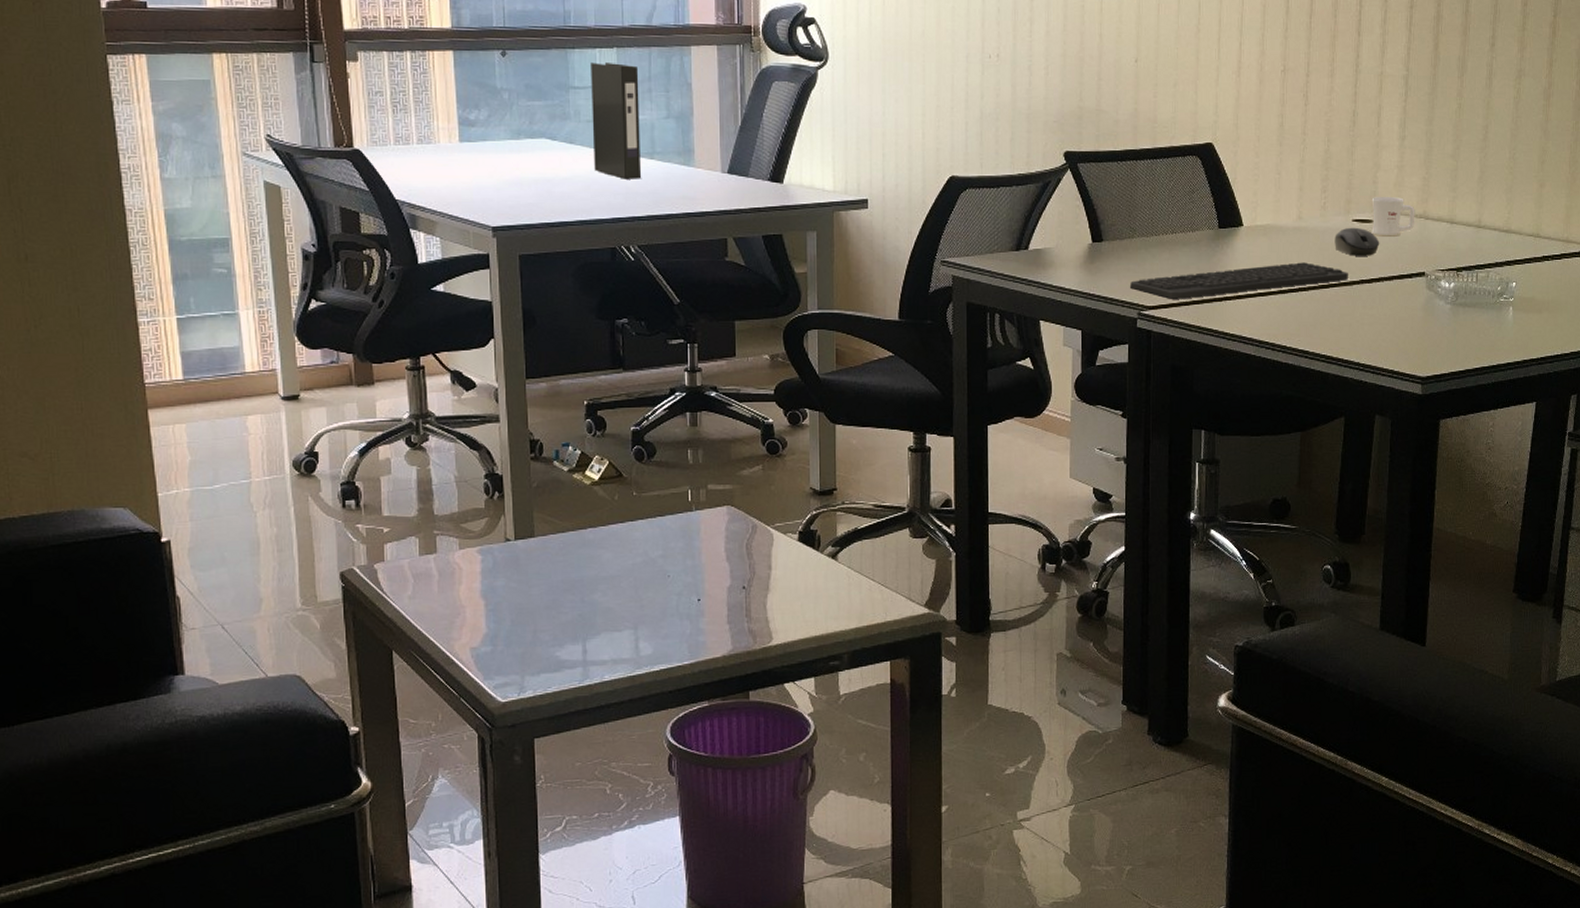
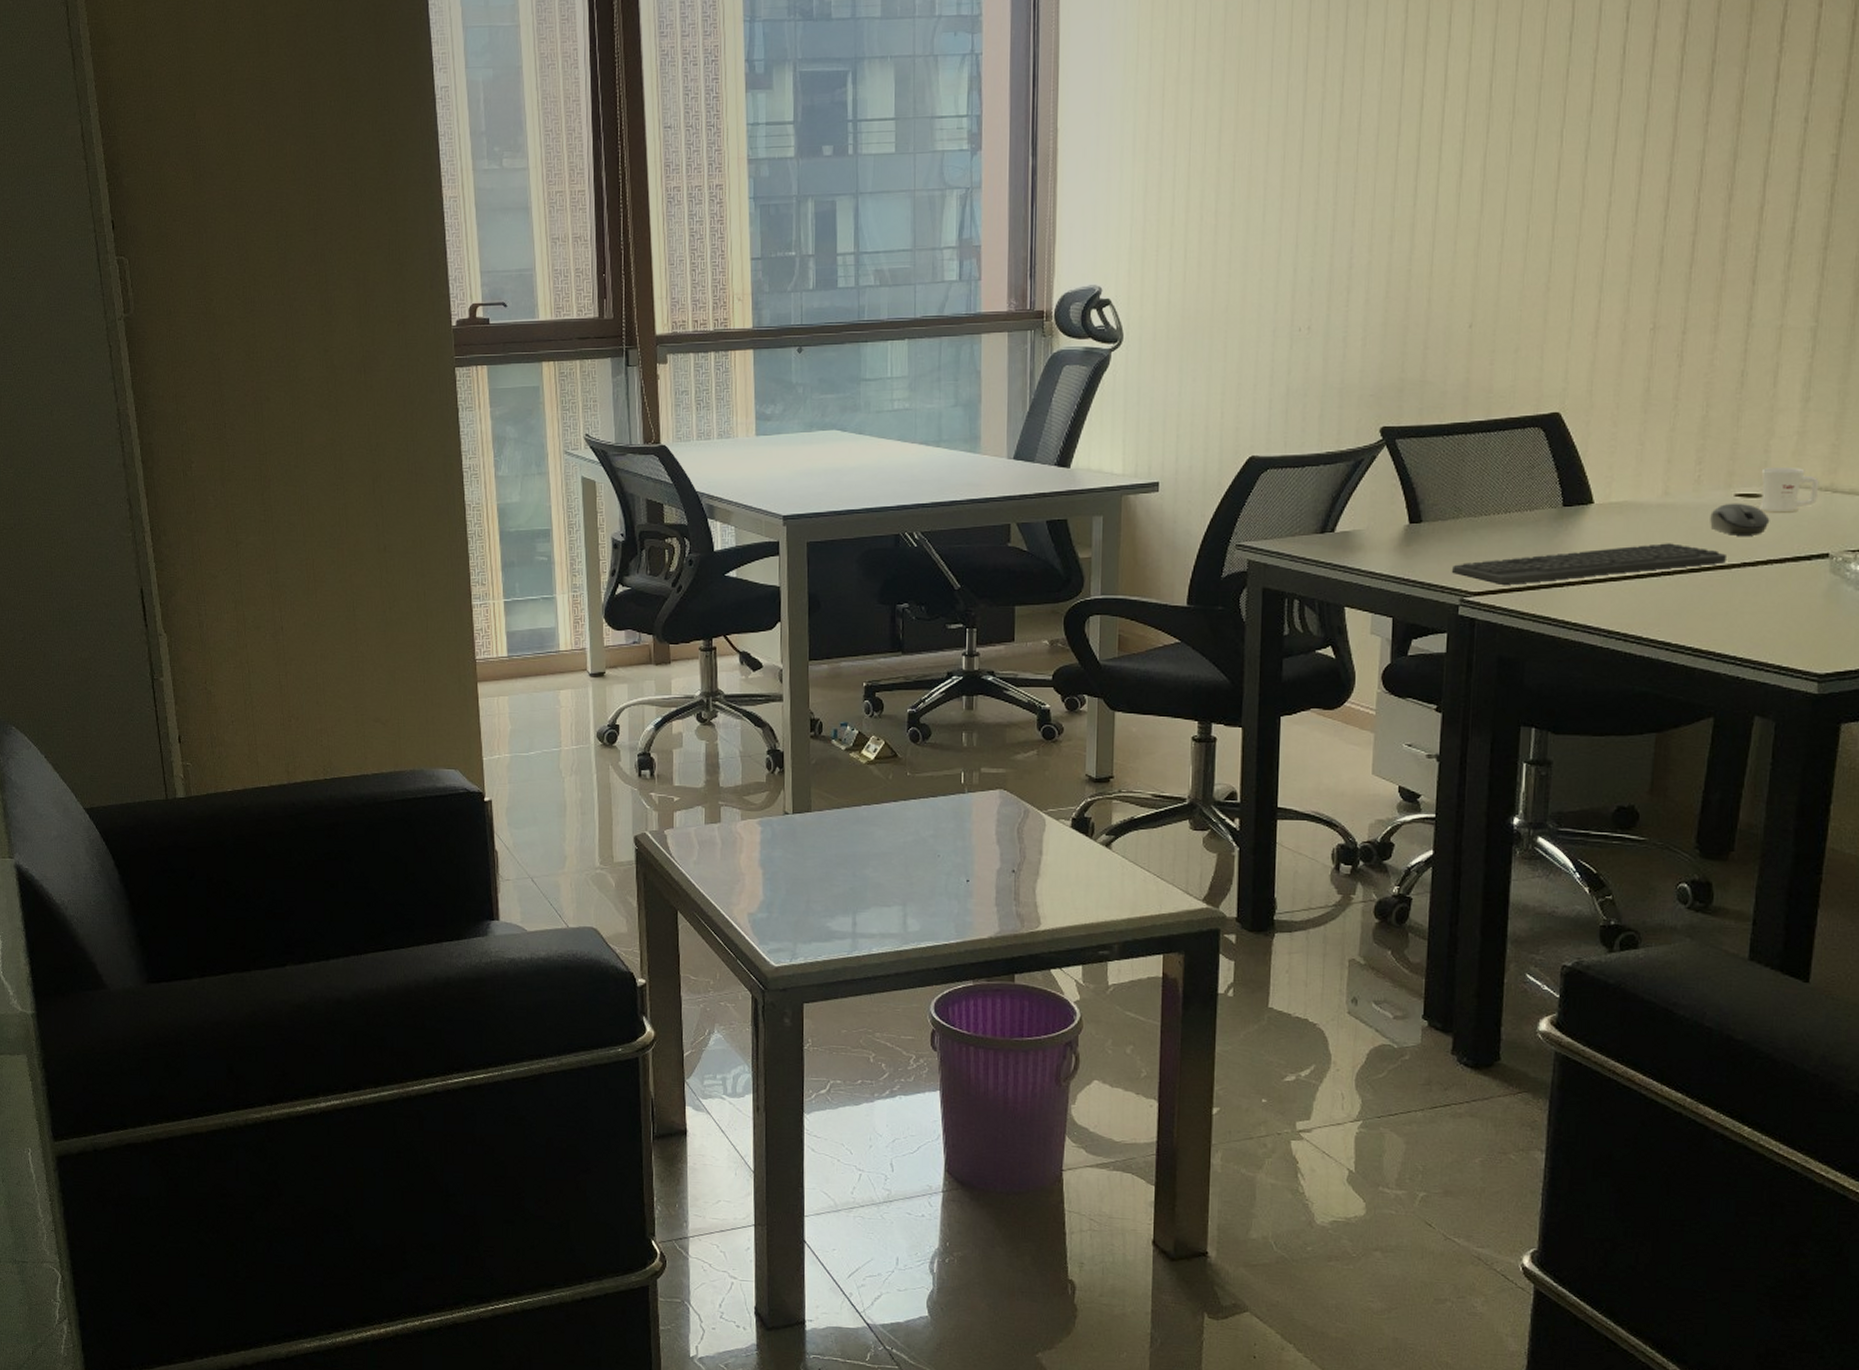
binder: present [591,62,641,179] -> none [881,354,929,467]

